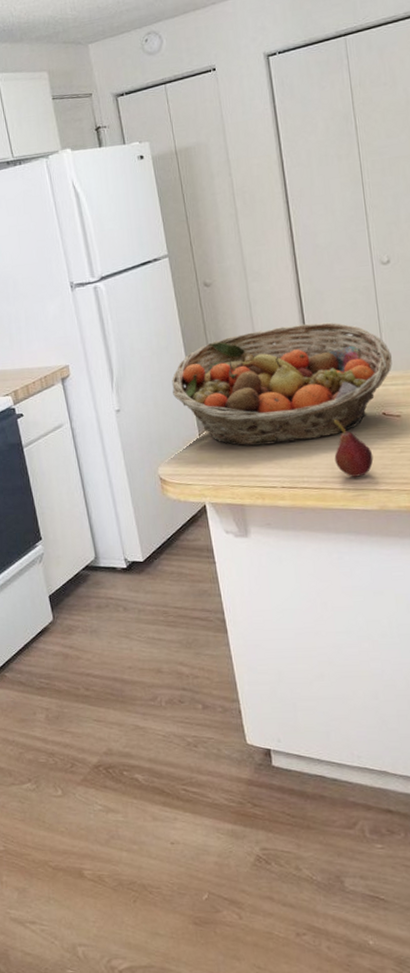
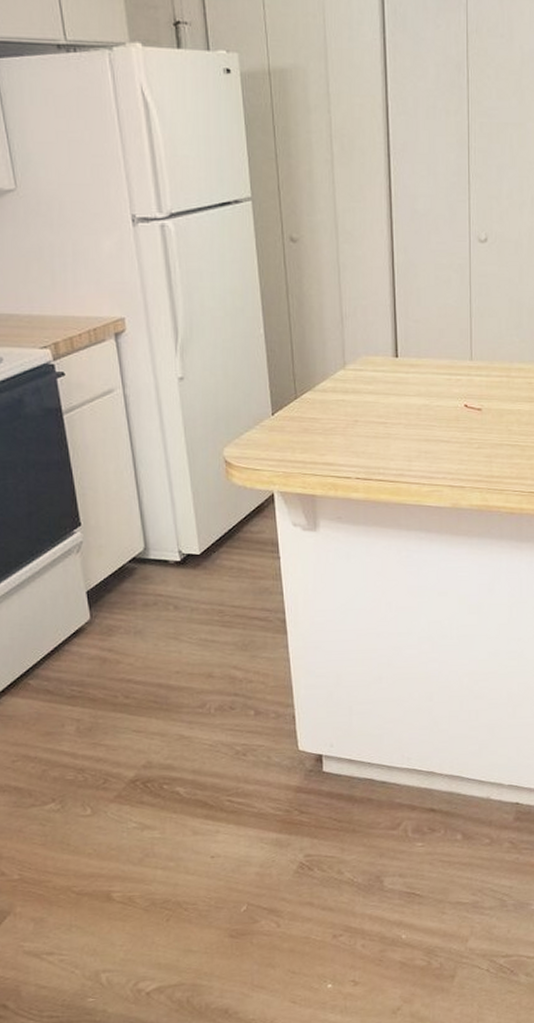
fruit basket: present [172,322,392,446] -> none [246,298,479,431]
fruit: present [333,418,374,477] -> none [412,407,451,471]

